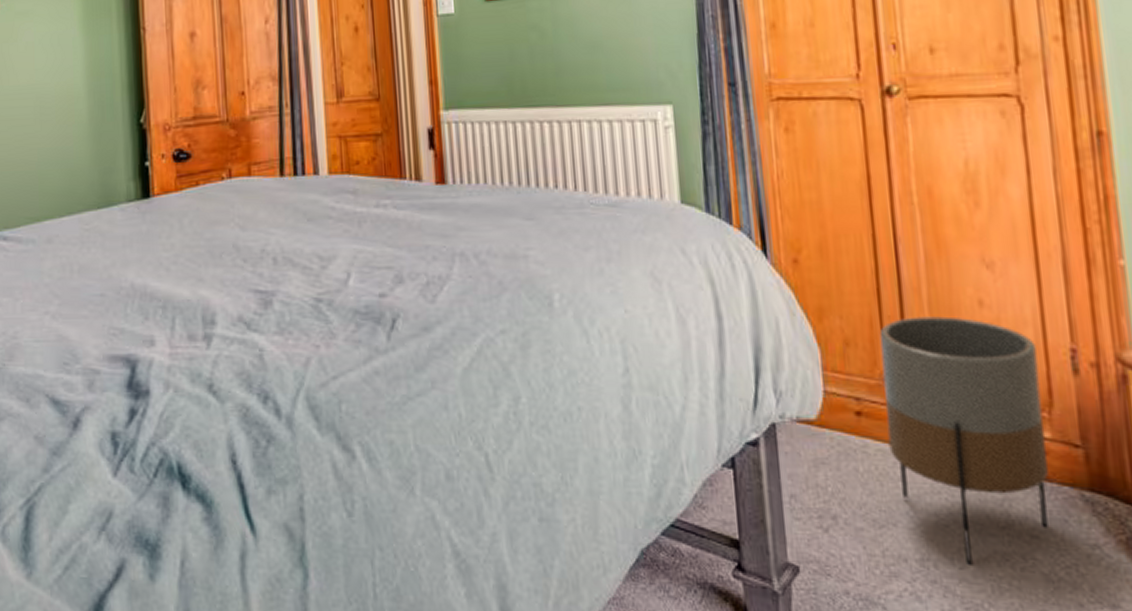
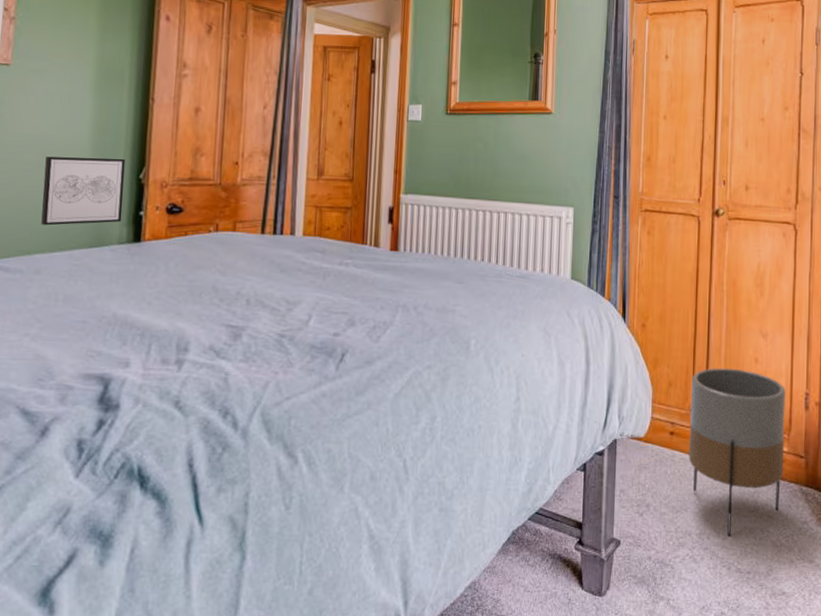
wall art: none [43,102,127,187] -> present [41,156,125,226]

